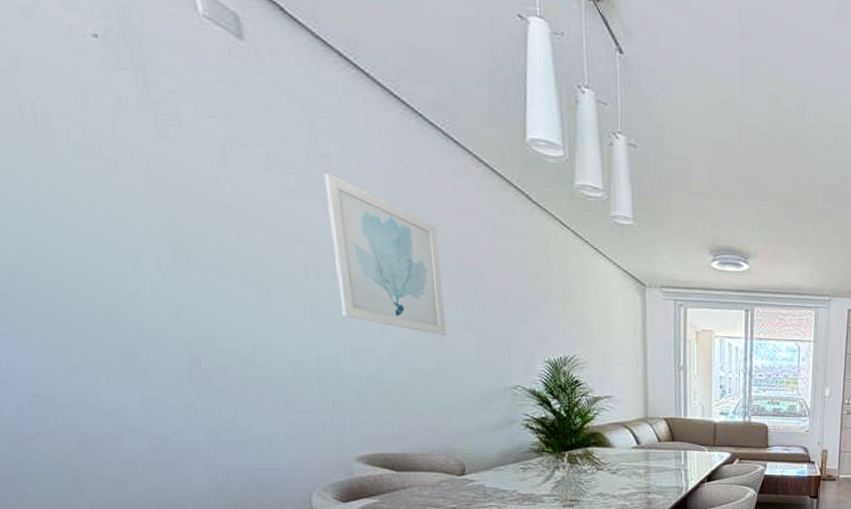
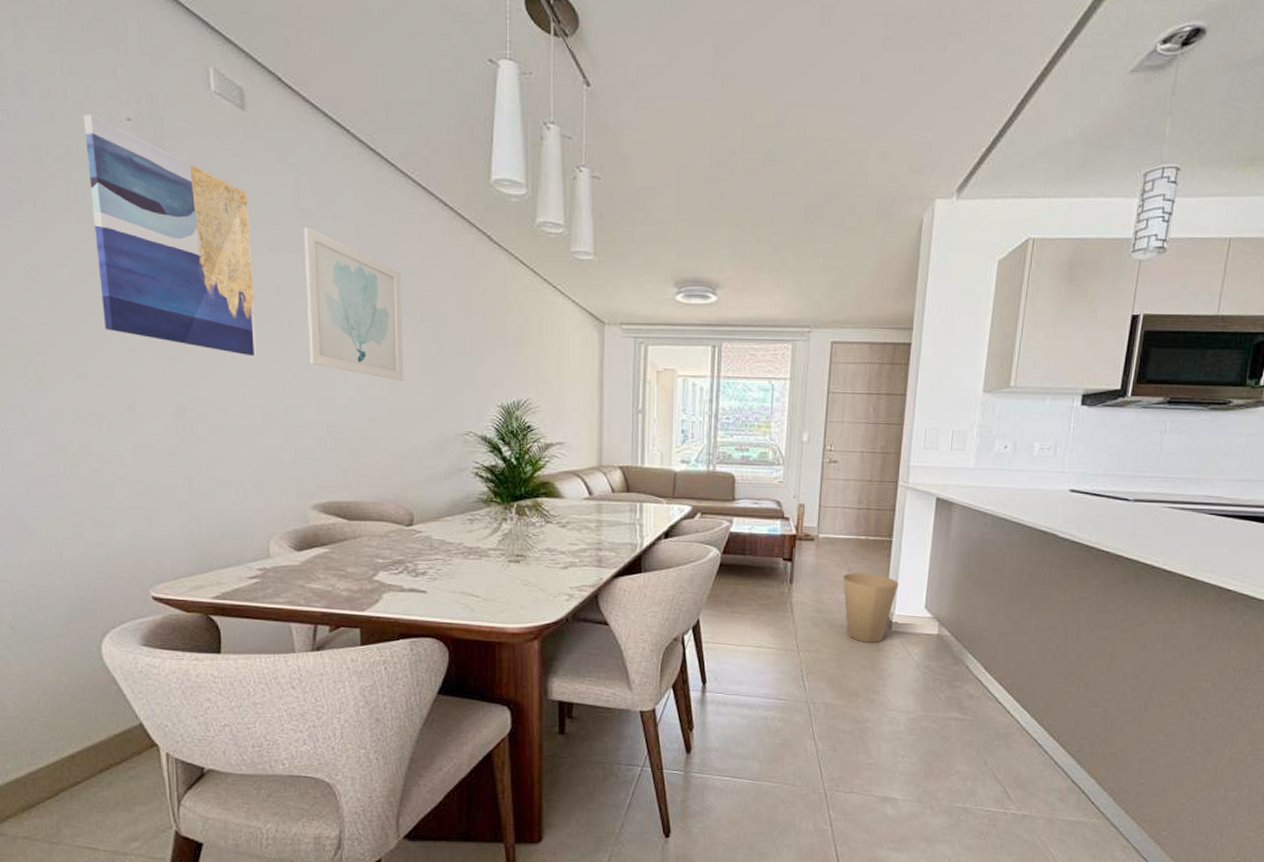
wall art: none [32,24,281,307] -> present [83,114,257,357]

